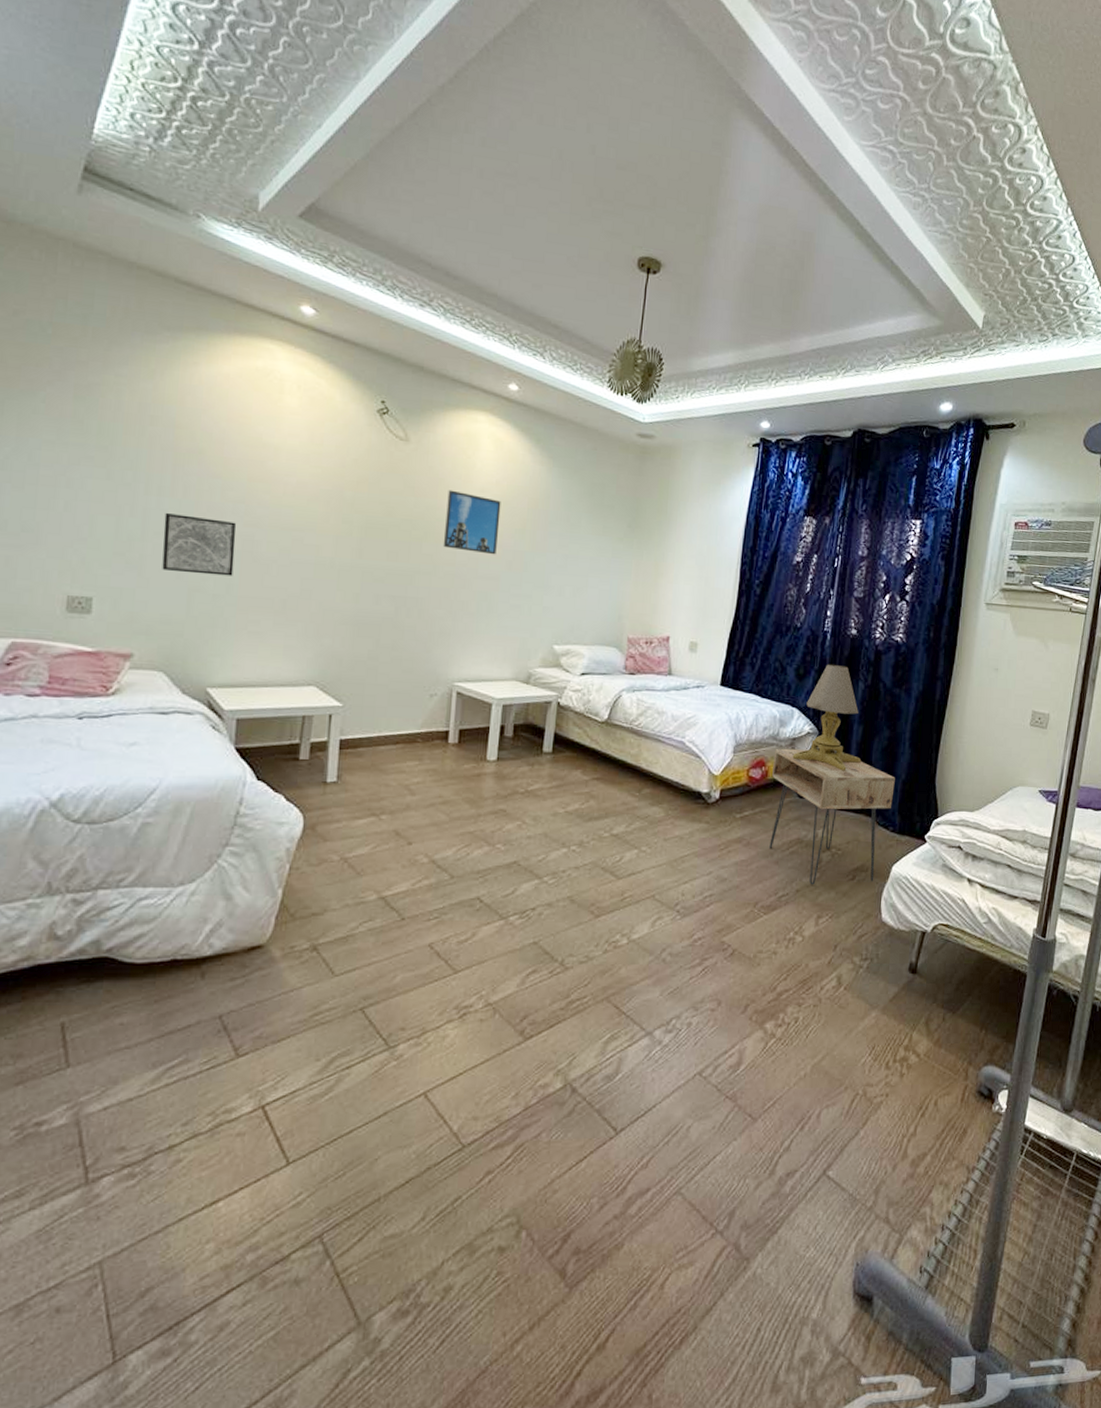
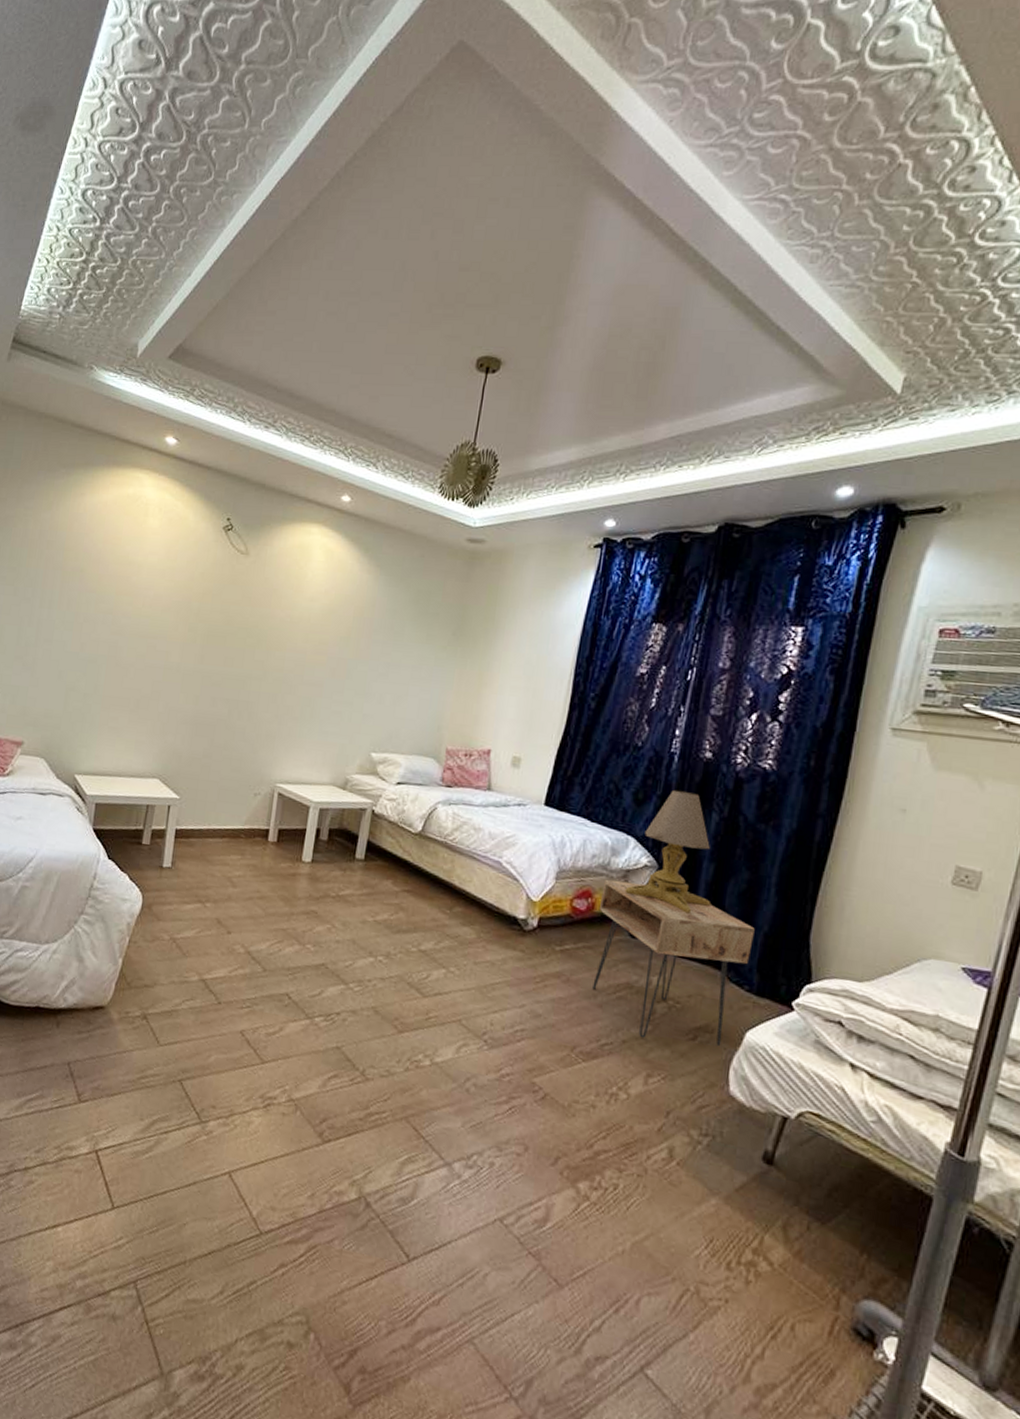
wall art: present [162,513,237,576] -> none [48,623,105,678]
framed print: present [443,489,501,555] -> none [273,599,329,662]

